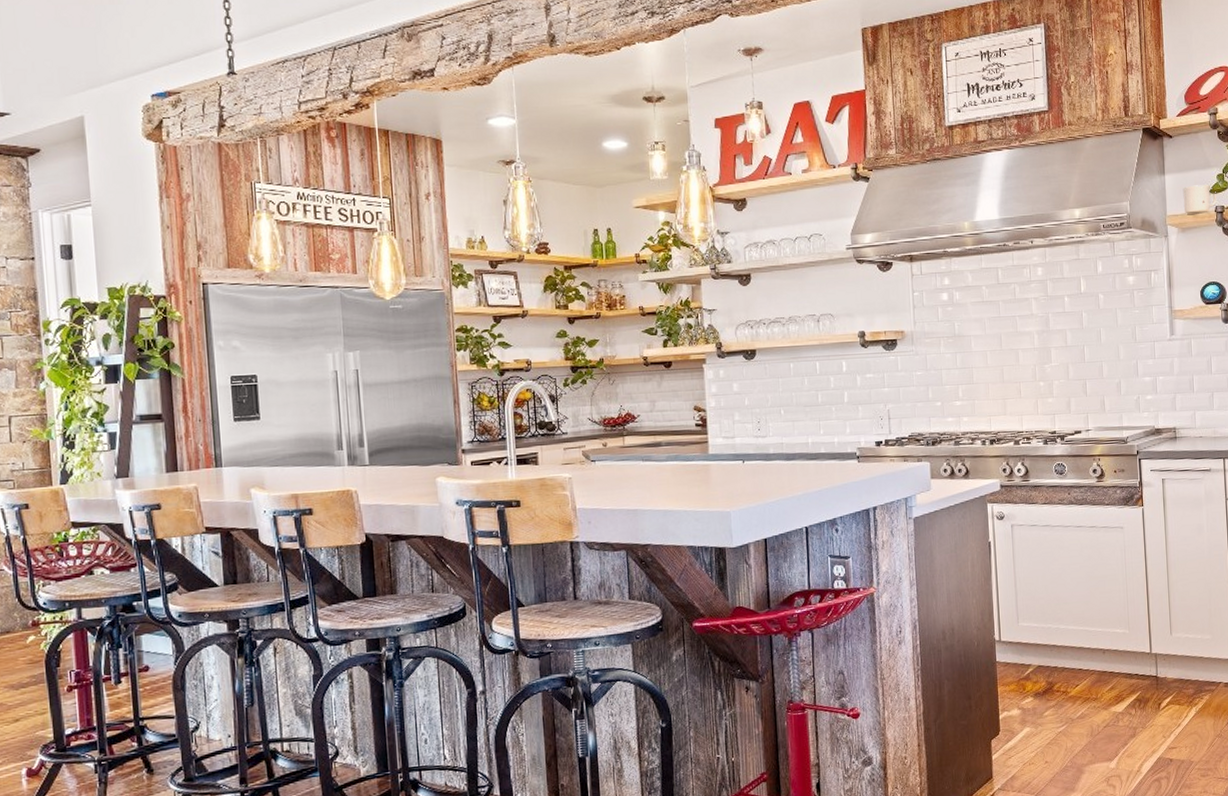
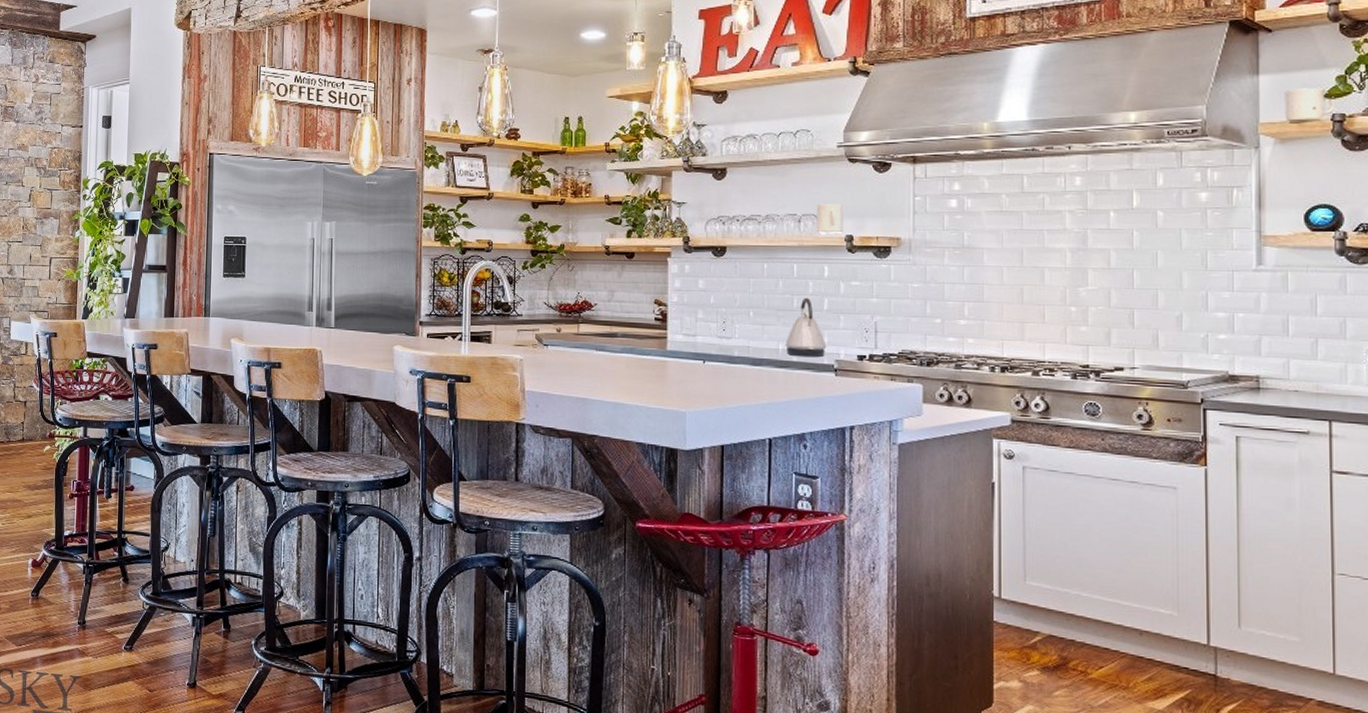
kettle: none [814,392,849,449] -> present [785,297,827,358]
cup: none [832,302,855,331] -> present [816,204,843,233]

